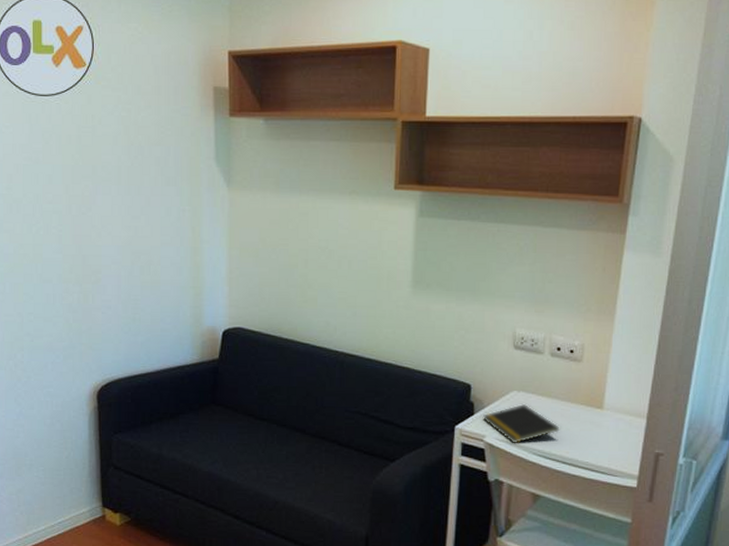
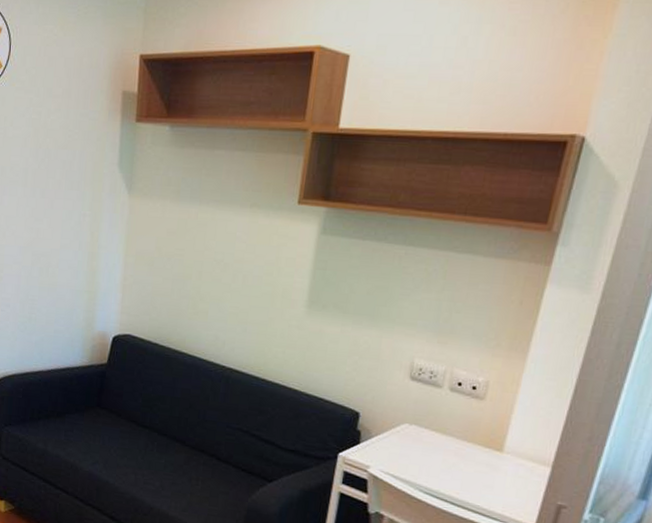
notepad: present [482,403,560,444] -> none [368,437,452,478]

